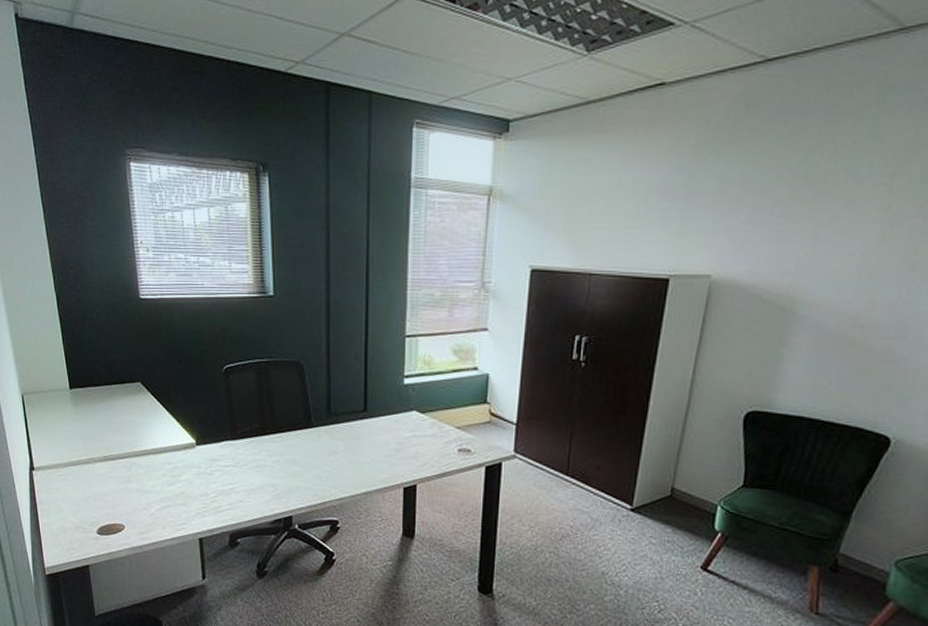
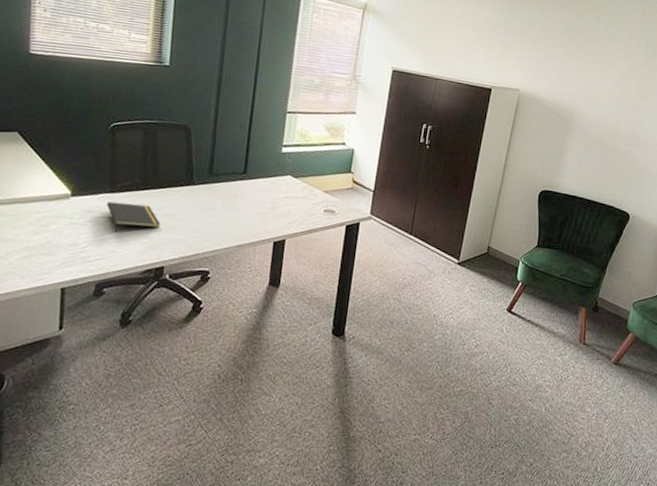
notepad: none [230,449,284,482] -> present [106,201,161,233]

